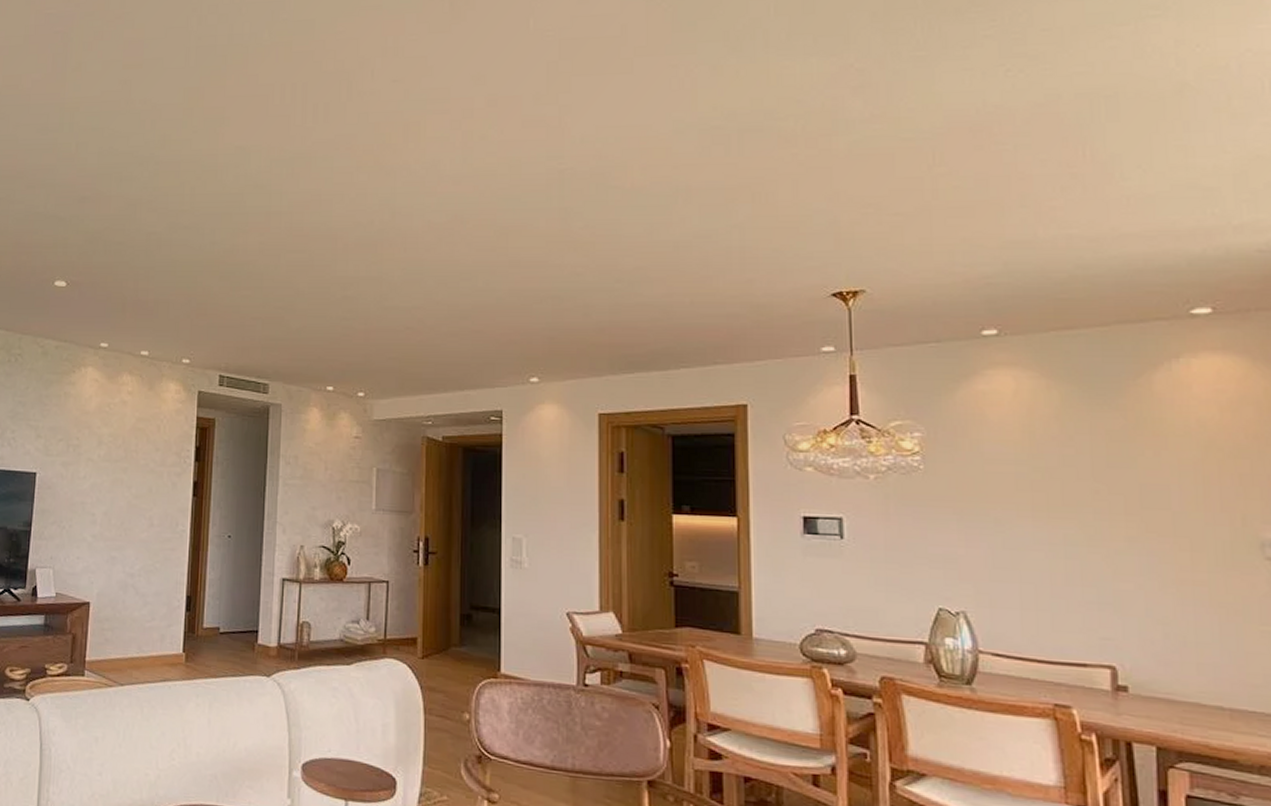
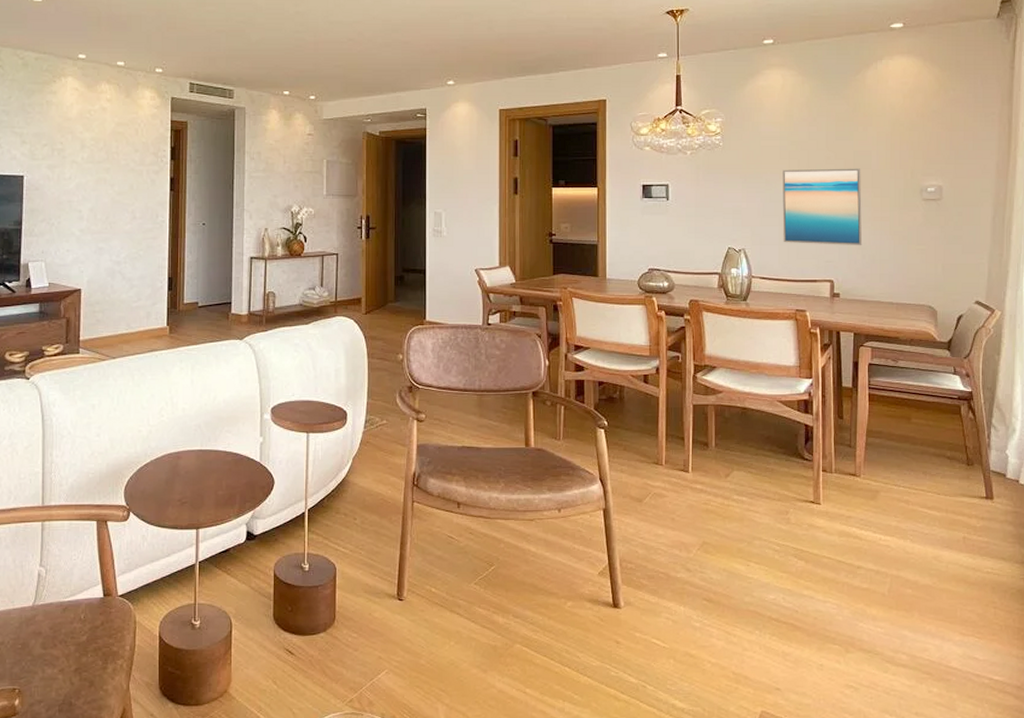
wall art: none [1022,505,1163,619] -> present [782,168,863,245]

